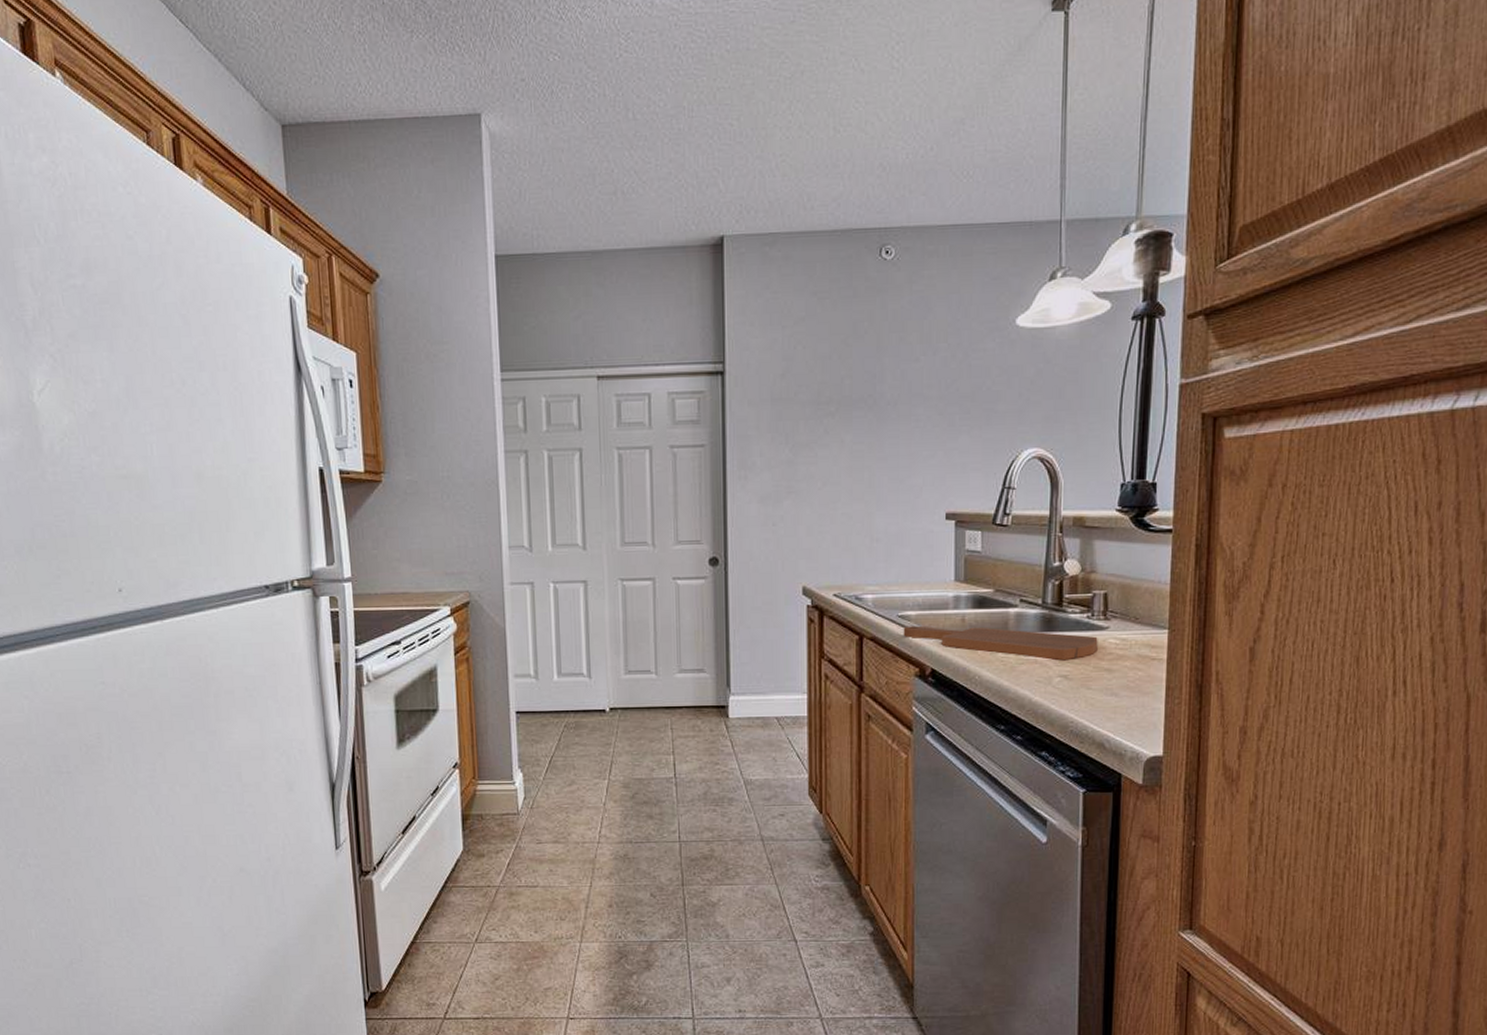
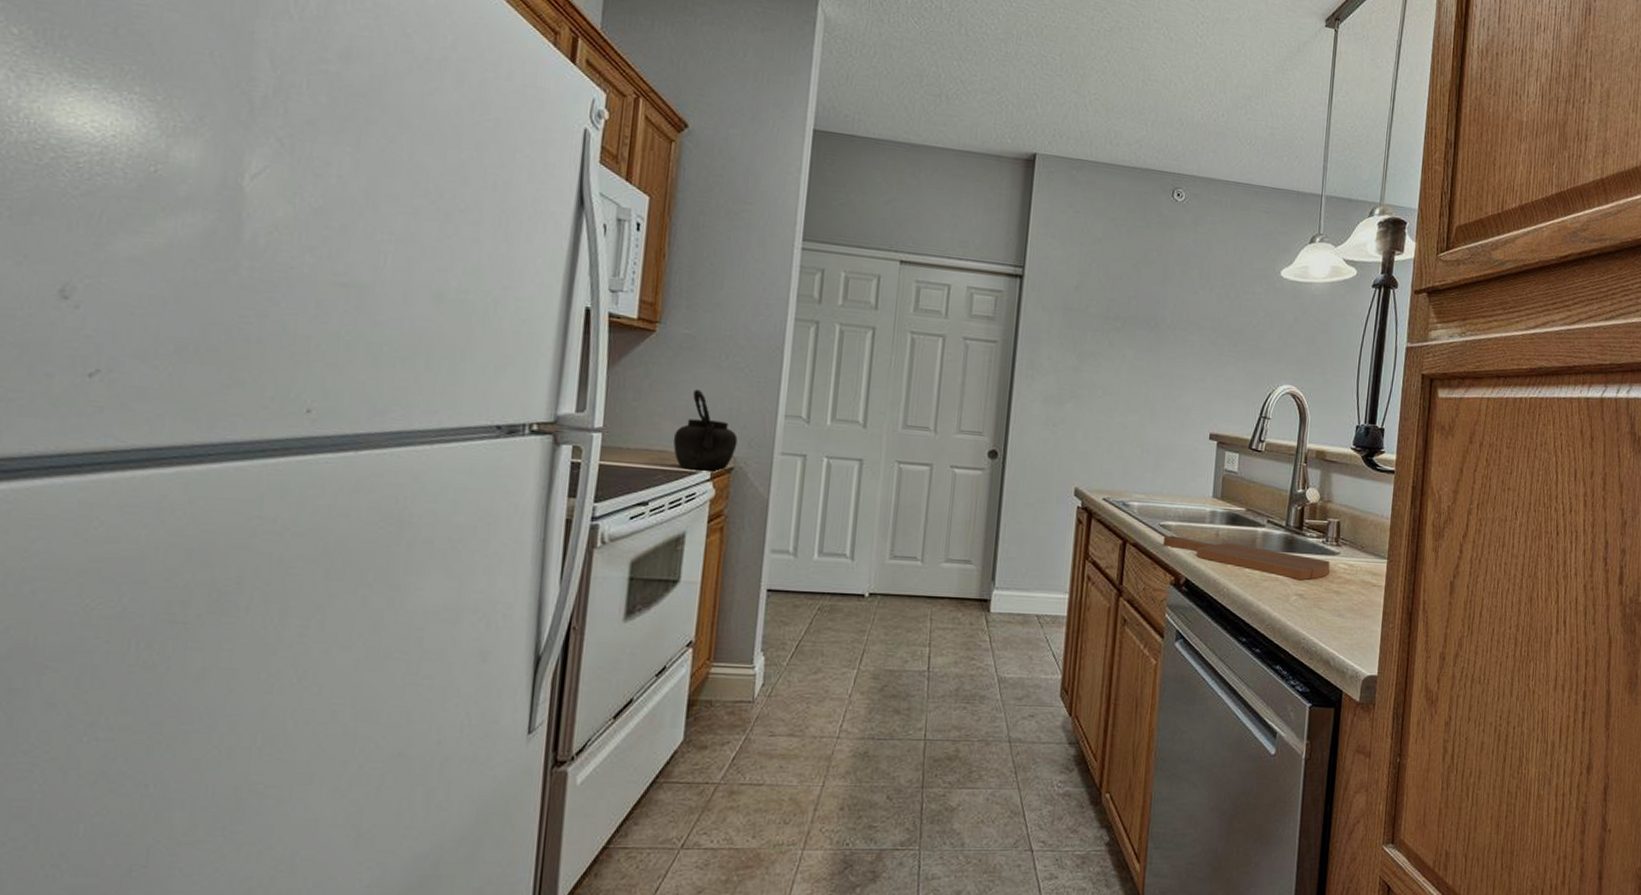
kettle: none [412,532,470,608] -> present [672,389,738,471]

